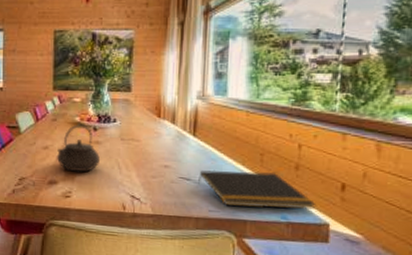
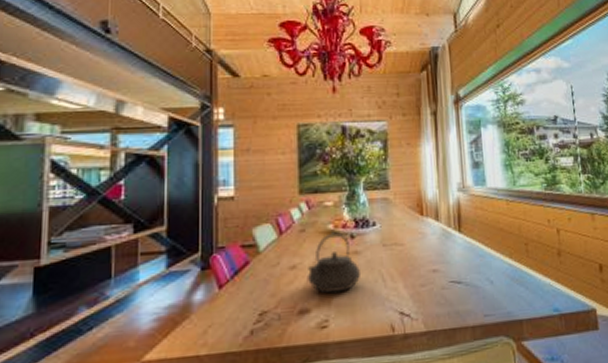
notepad: present [197,170,316,209] -> none [468,261,582,307]

